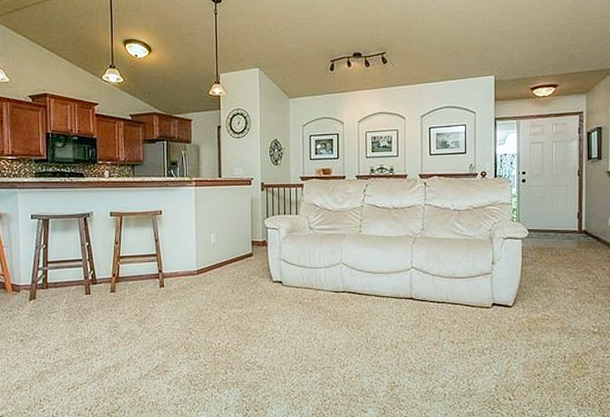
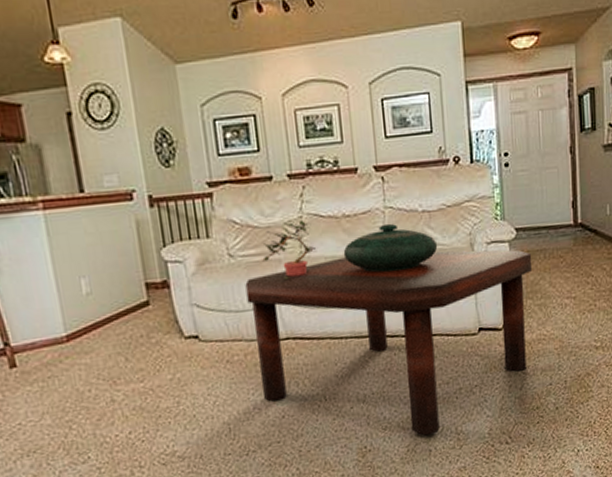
coffee table: none [318,238,541,382] -> present [245,249,533,436]
potted plant: none [332,209,372,250] -> present [262,221,317,280]
decorative bowl: none [391,216,464,251] -> present [343,223,438,273]

